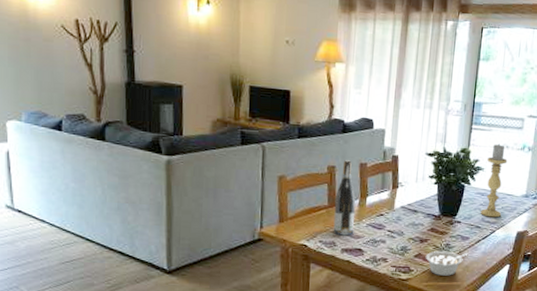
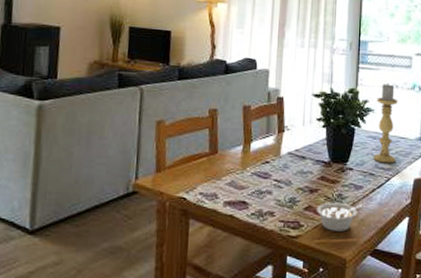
wine bottle: present [333,160,355,236] -> none [214,102,239,187]

